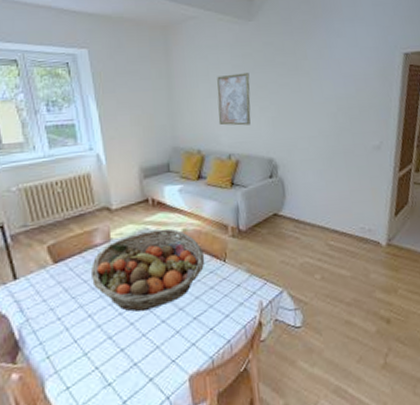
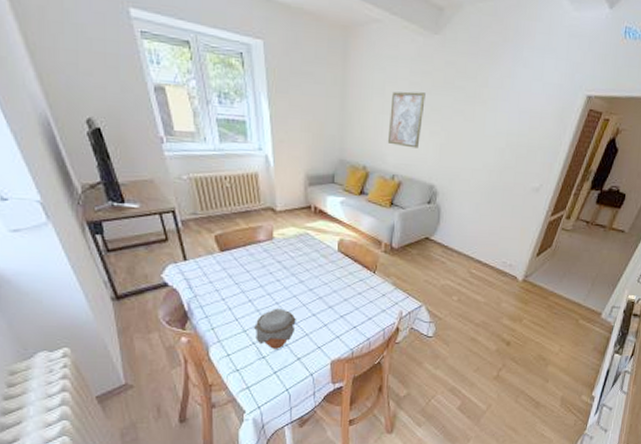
fruit basket: present [90,228,205,312] -> none [252,235,357,305]
jar: none [95,319,145,372] -> present [253,308,297,349]

